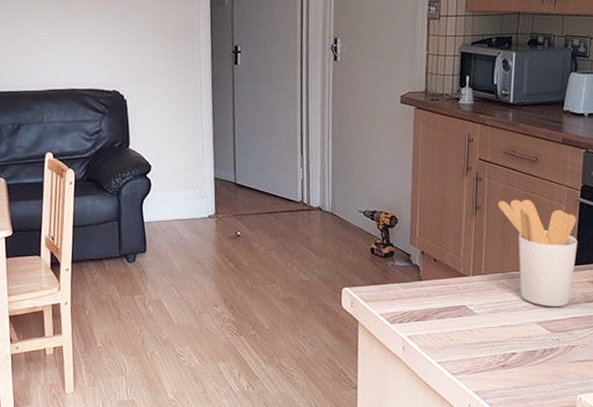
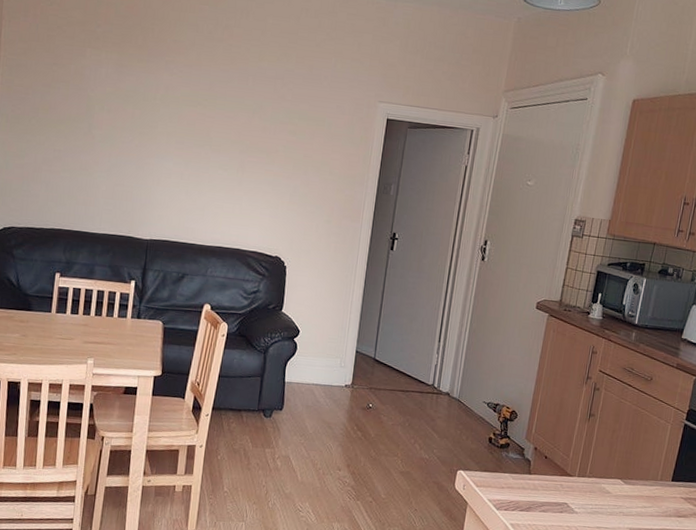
utensil holder: present [498,199,578,307] -> none [610,412,679,517]

